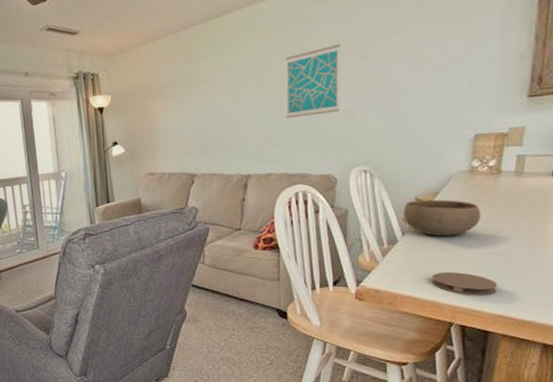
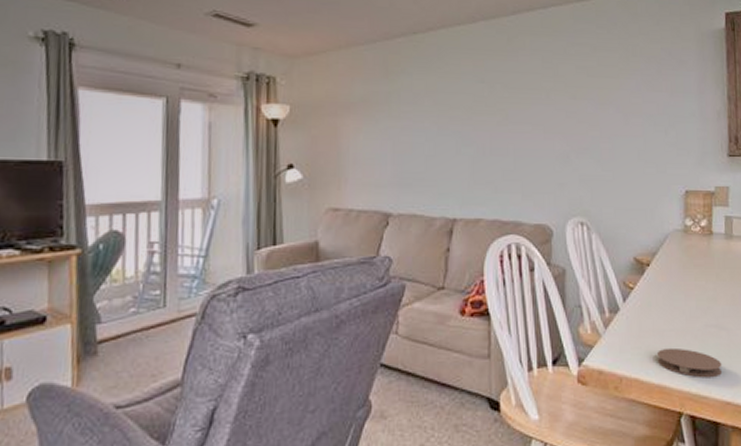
wall art: present [285,44,341,118] -> none [495,79,554,155]
bowl: present [403,200,481,237] -> none [623,262,699,305]

